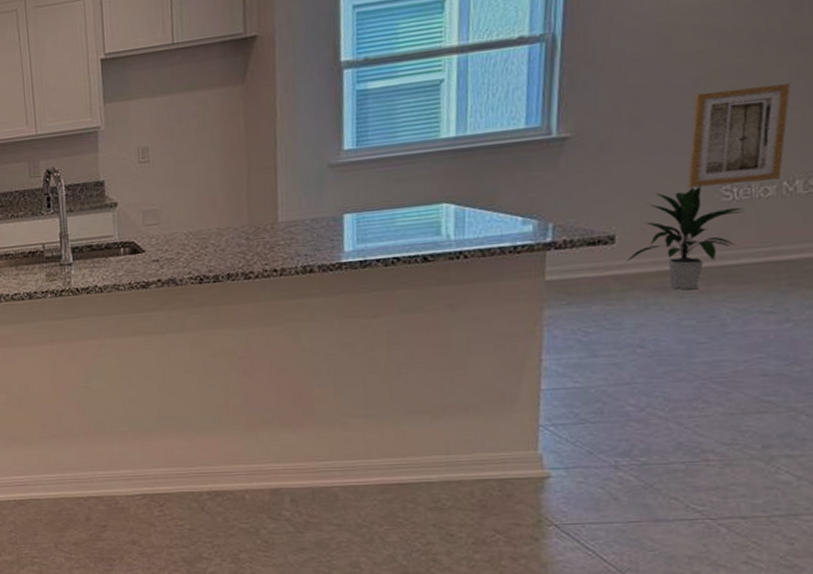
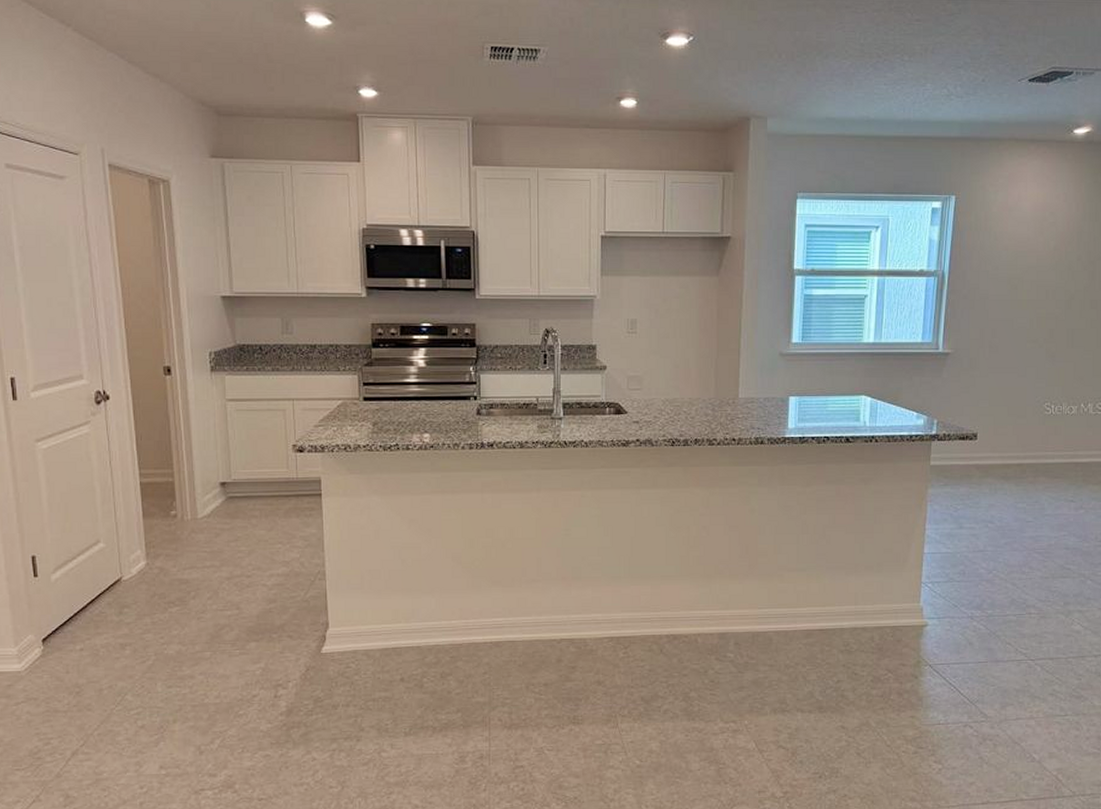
indoor plant: present [624,185,745,290] -> none [982,400,1058,480]
wall art: present [687,84,790,188] -> none [1024,331,1087,401]

